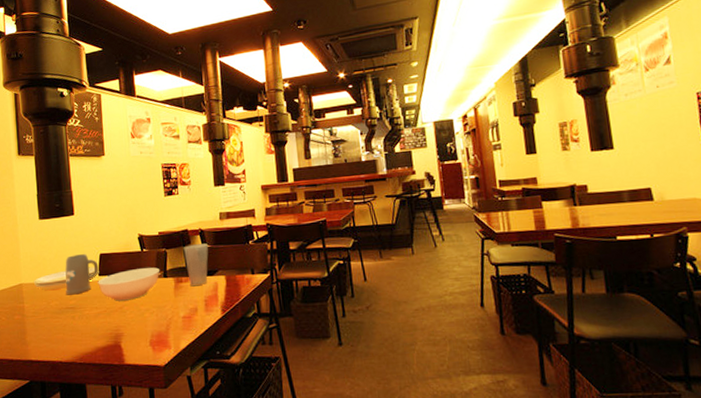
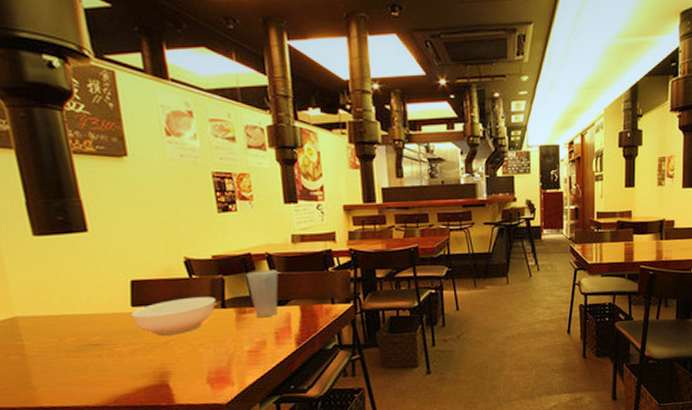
plate: present [33,267,99,290] -> none [33,296,132,324]
beer mug: present [65,254,99,295] -> none [80,280,131,330]

